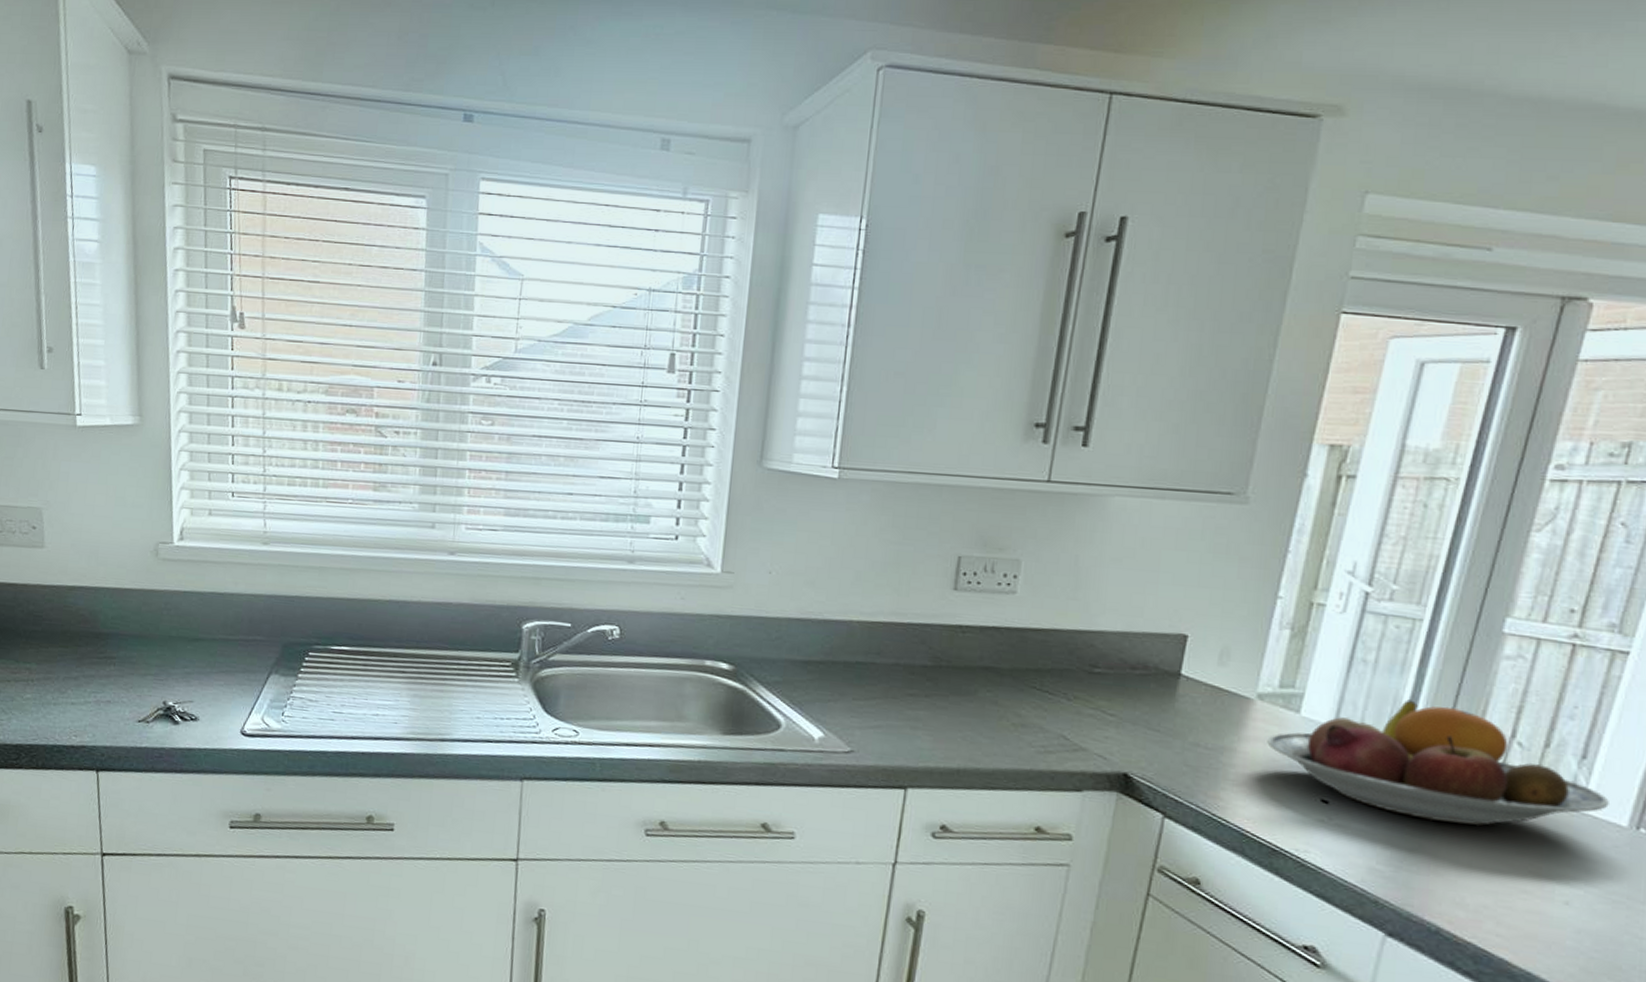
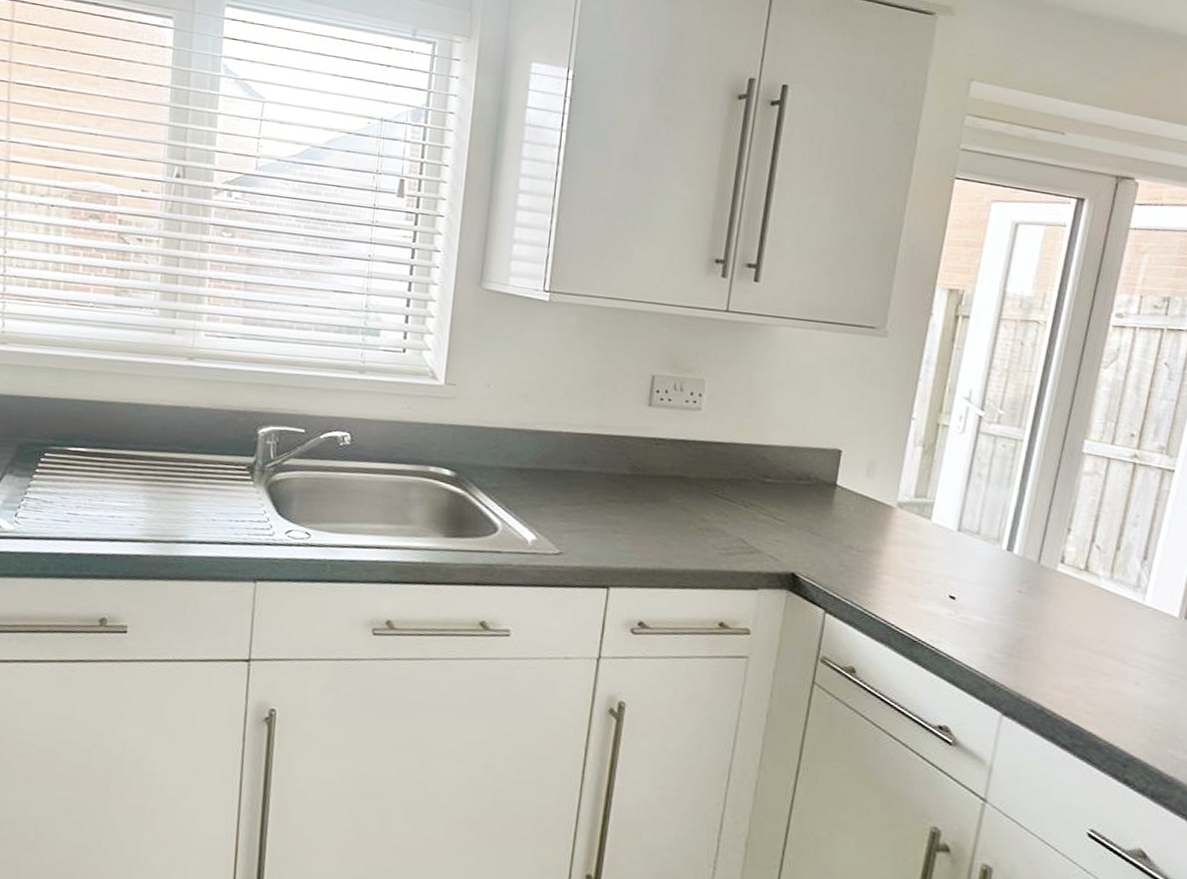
fruit bowl: present [1267,699,1609,826] -> none [906,508,1164,617]

